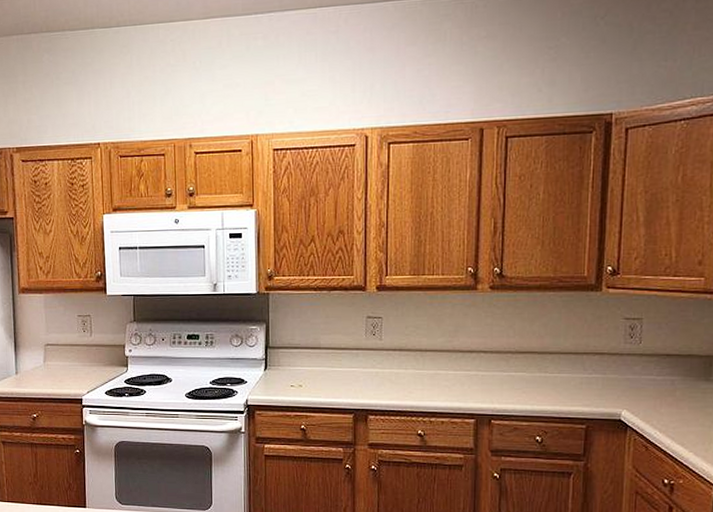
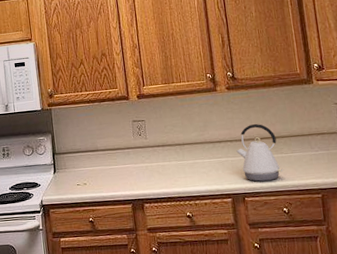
kettle: none [490,333,544,403] -> present [236,123,283,182]

